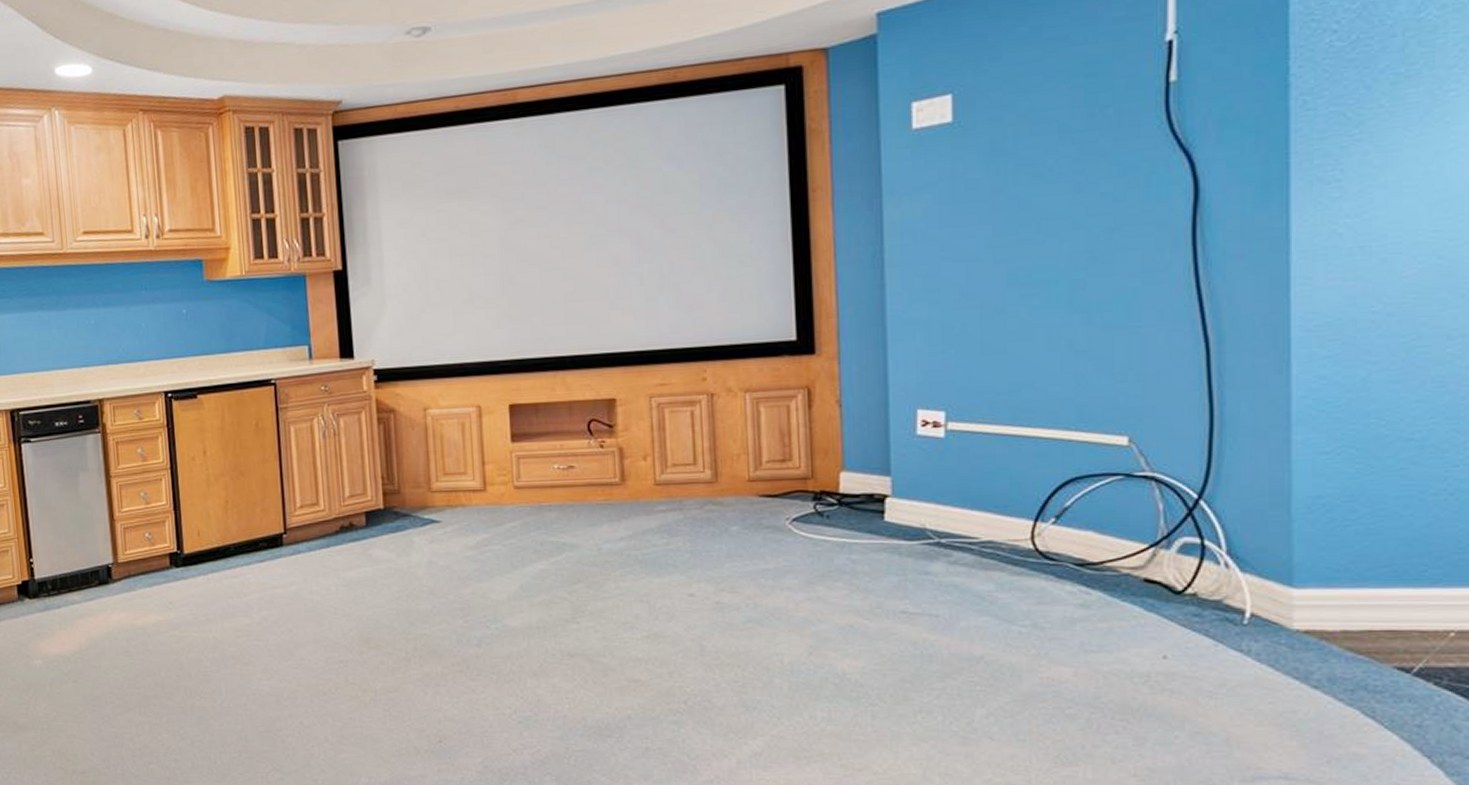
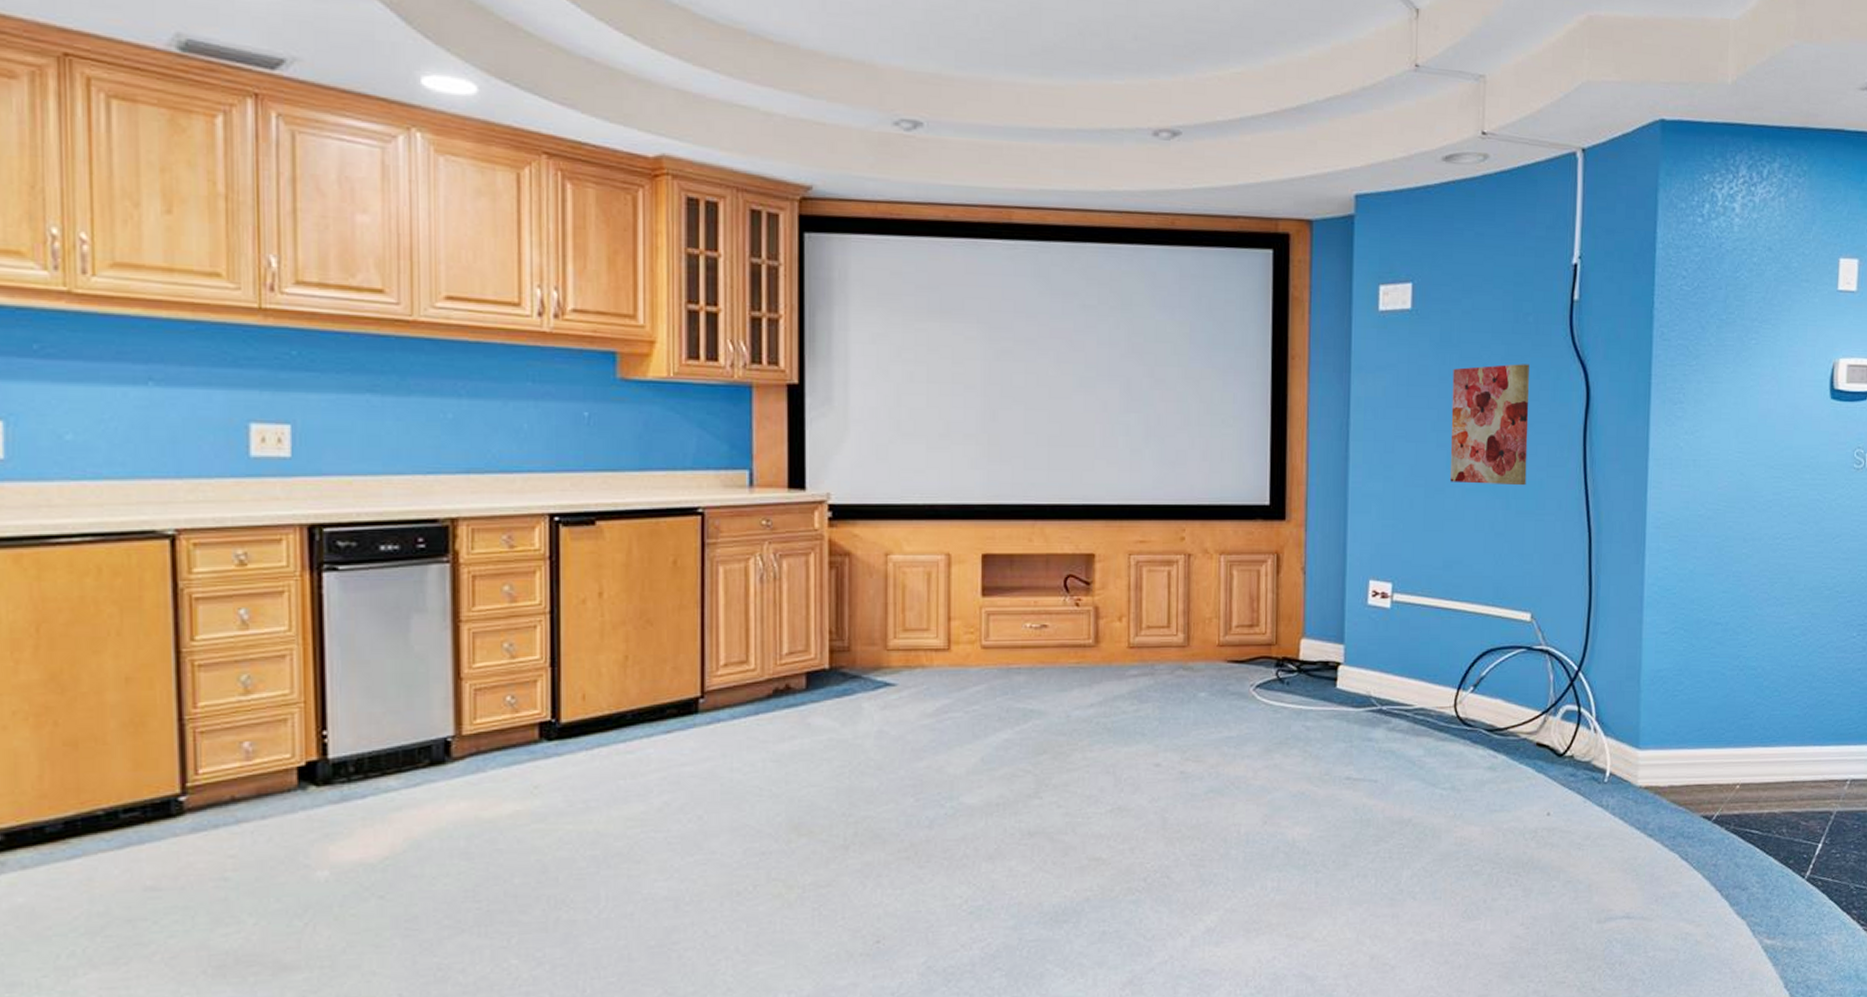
wall art: none [1009,162,1114,301] -> present [1450,364,1529,486]

